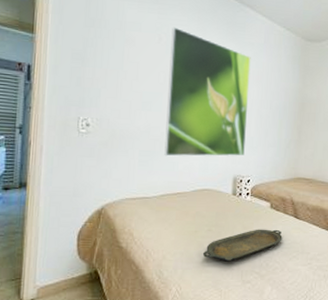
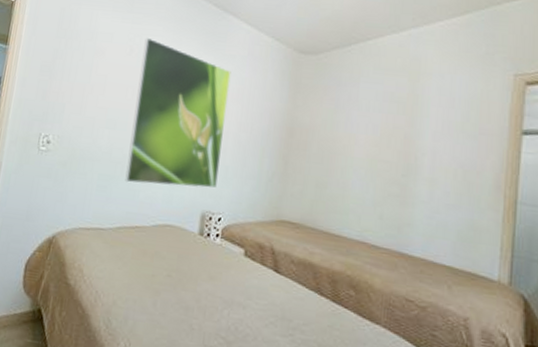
serving tray: present [203,229,283,262] -> none [159,280,258,318]

